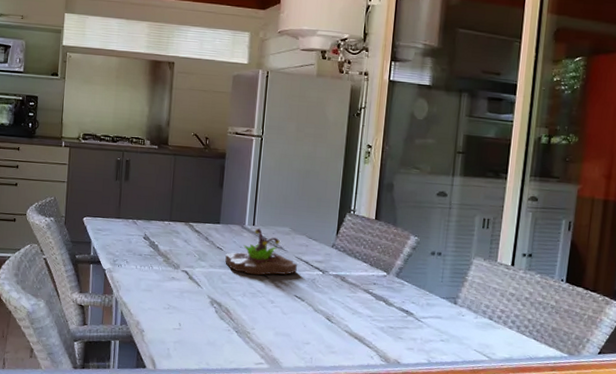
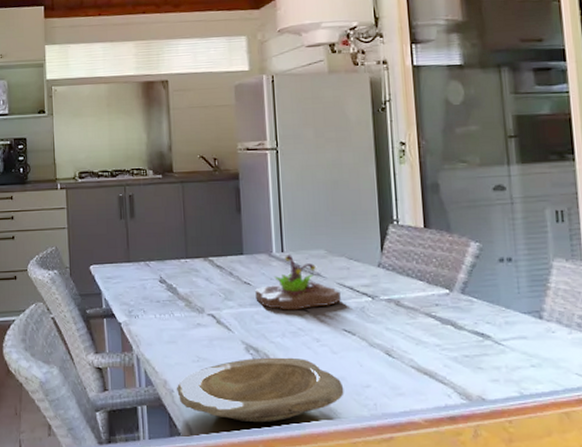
plate: none [146,310,288,364] -> present [176,357,344,423]

